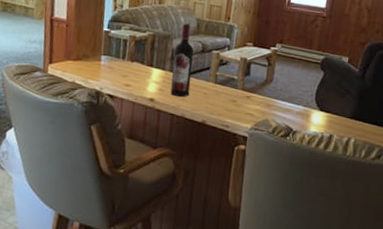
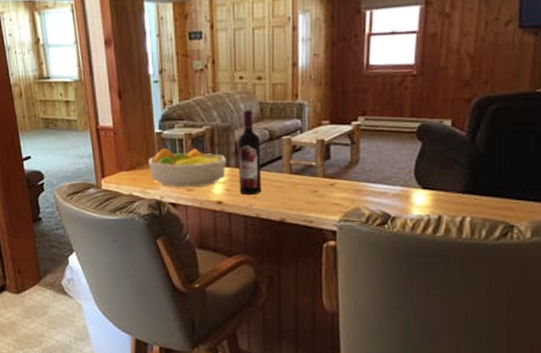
fruit bowl: none [93,44,163,84] -> present [149,147,227,187]

